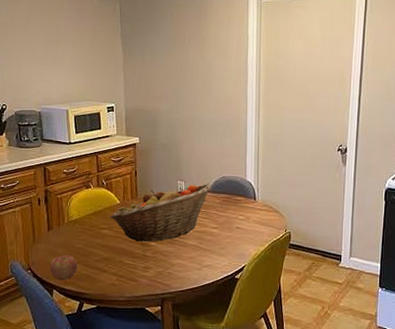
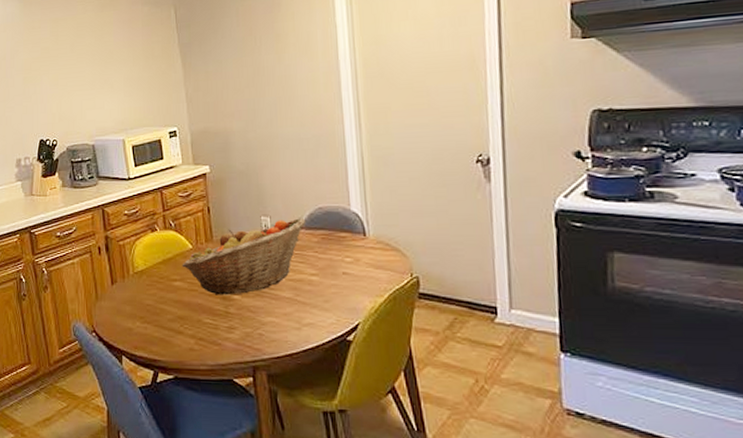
apple: present [50,255,78,281] -> none [117,314,148,345]

